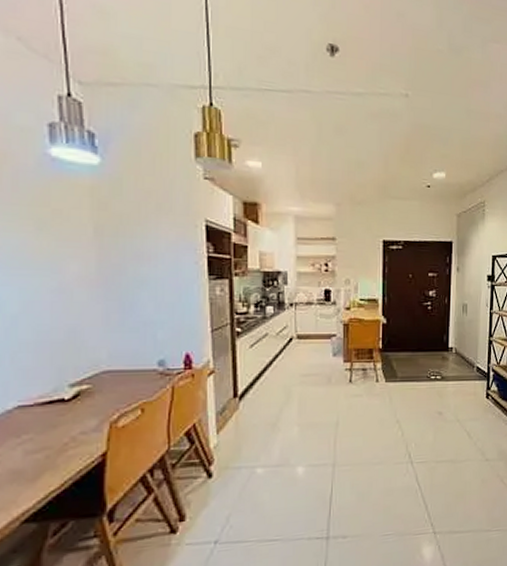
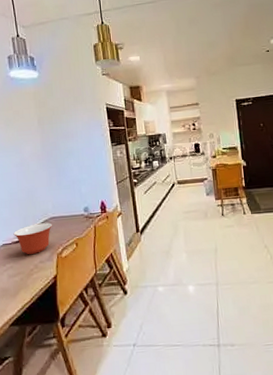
mixing bowl: none [38,378,106,423] -> present [13,223,53,255]

